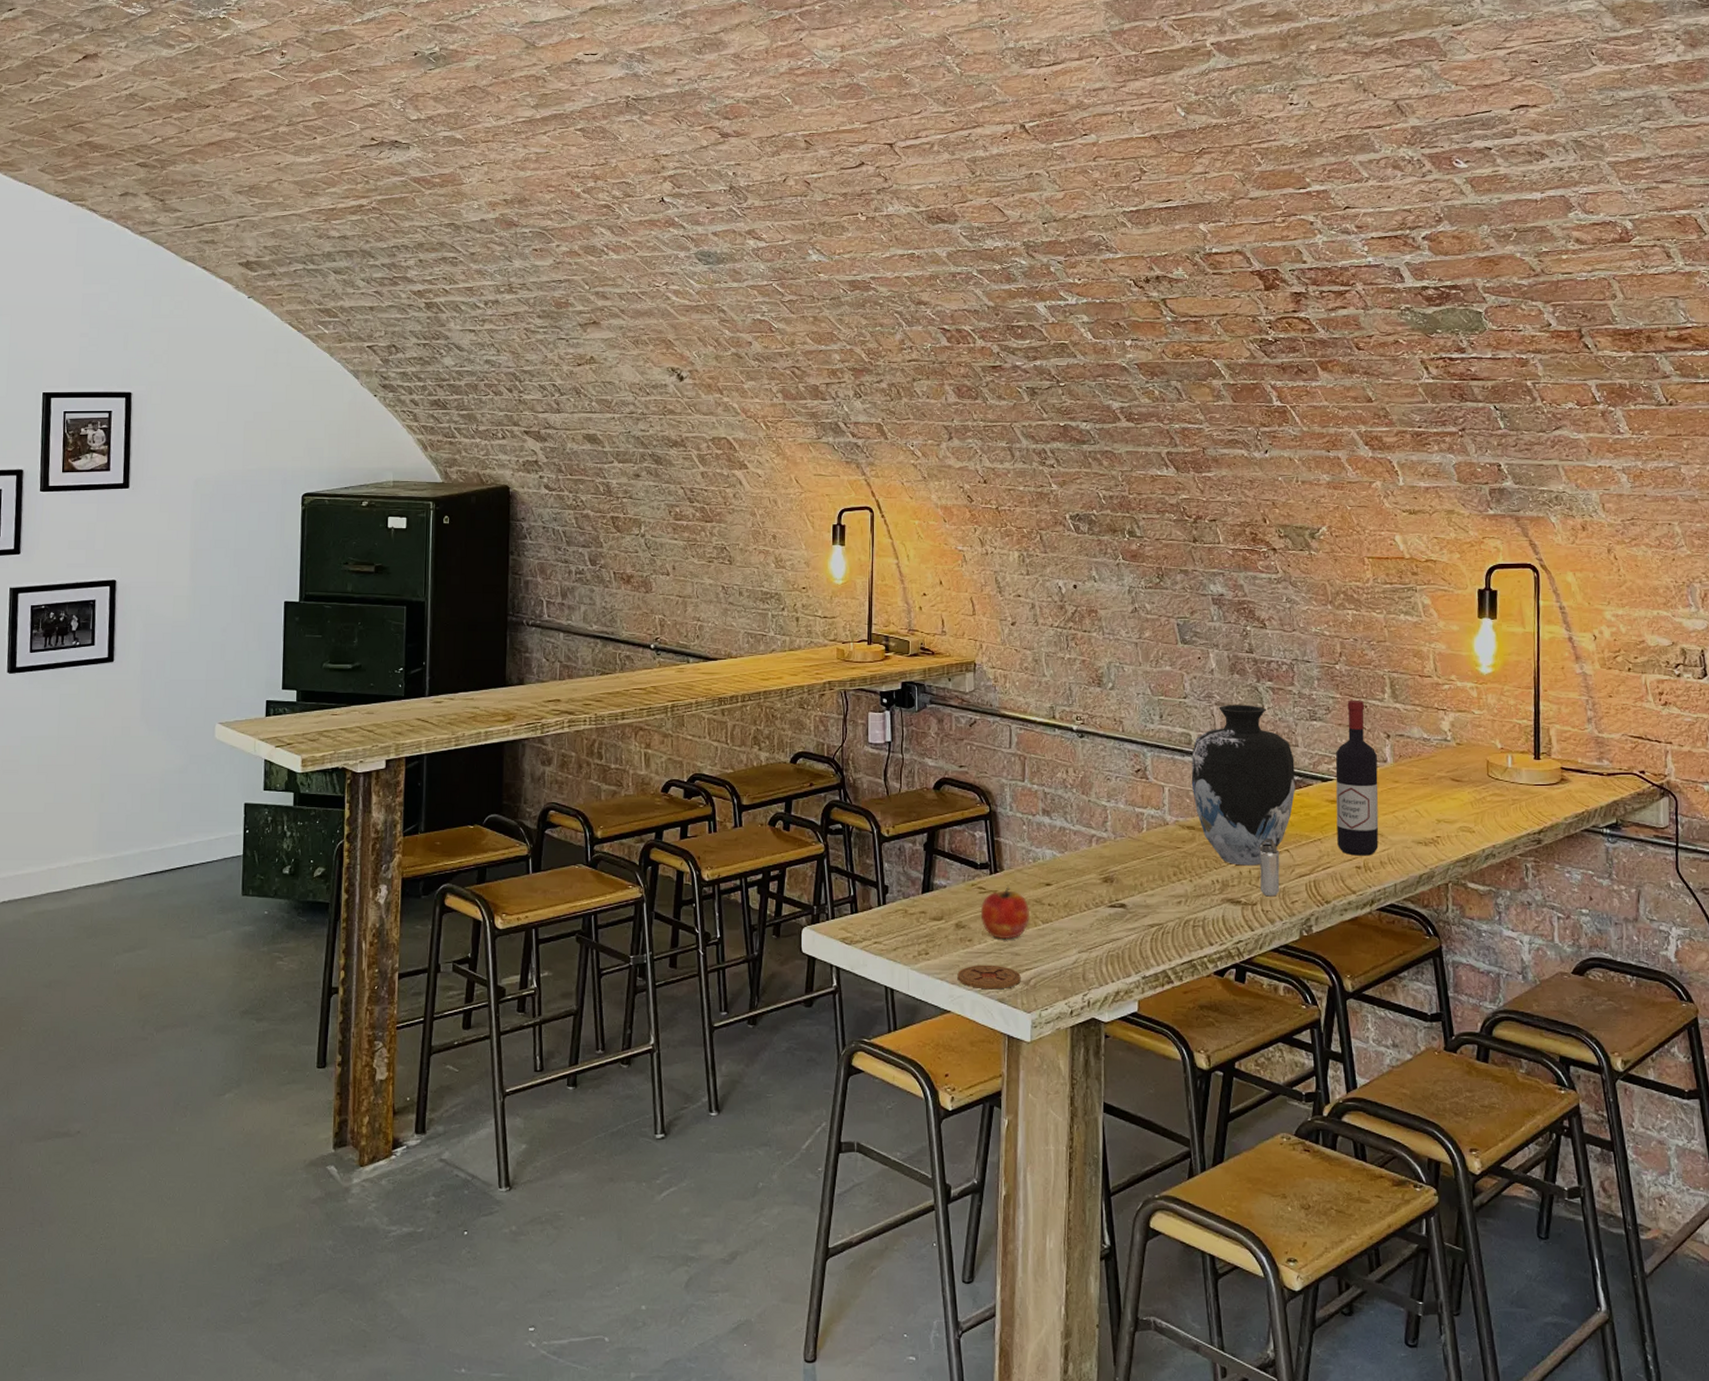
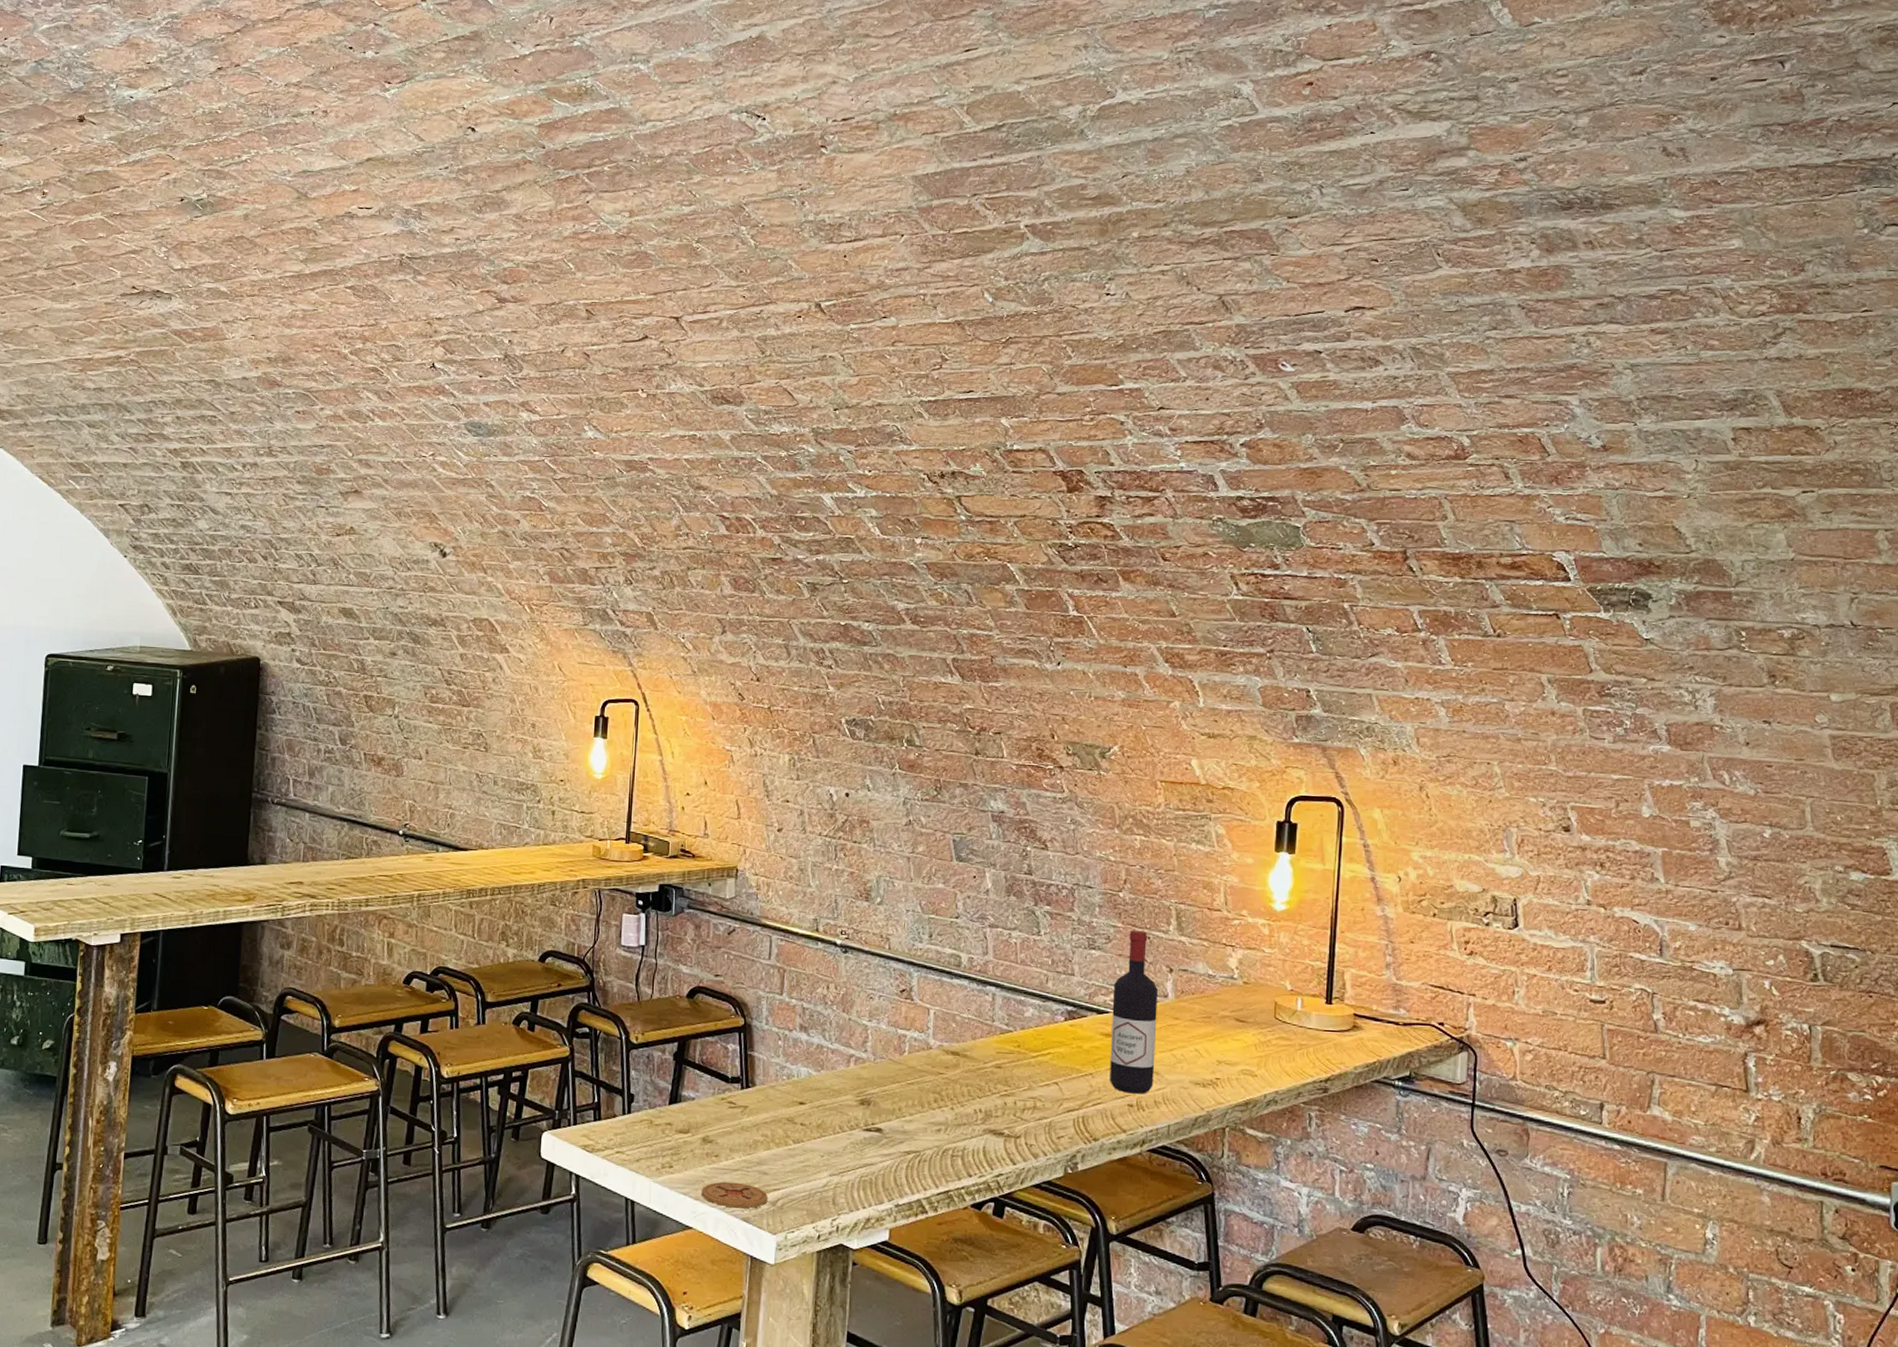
apple: present [980,886,1031,938] -> none [729,1103,782,1157]
vase: present [1191,705,1296,866] -> none [958,927,1069,1097]
shaker: present [1259,839,1280,897] -> none [1025,1069,1048,1131]

